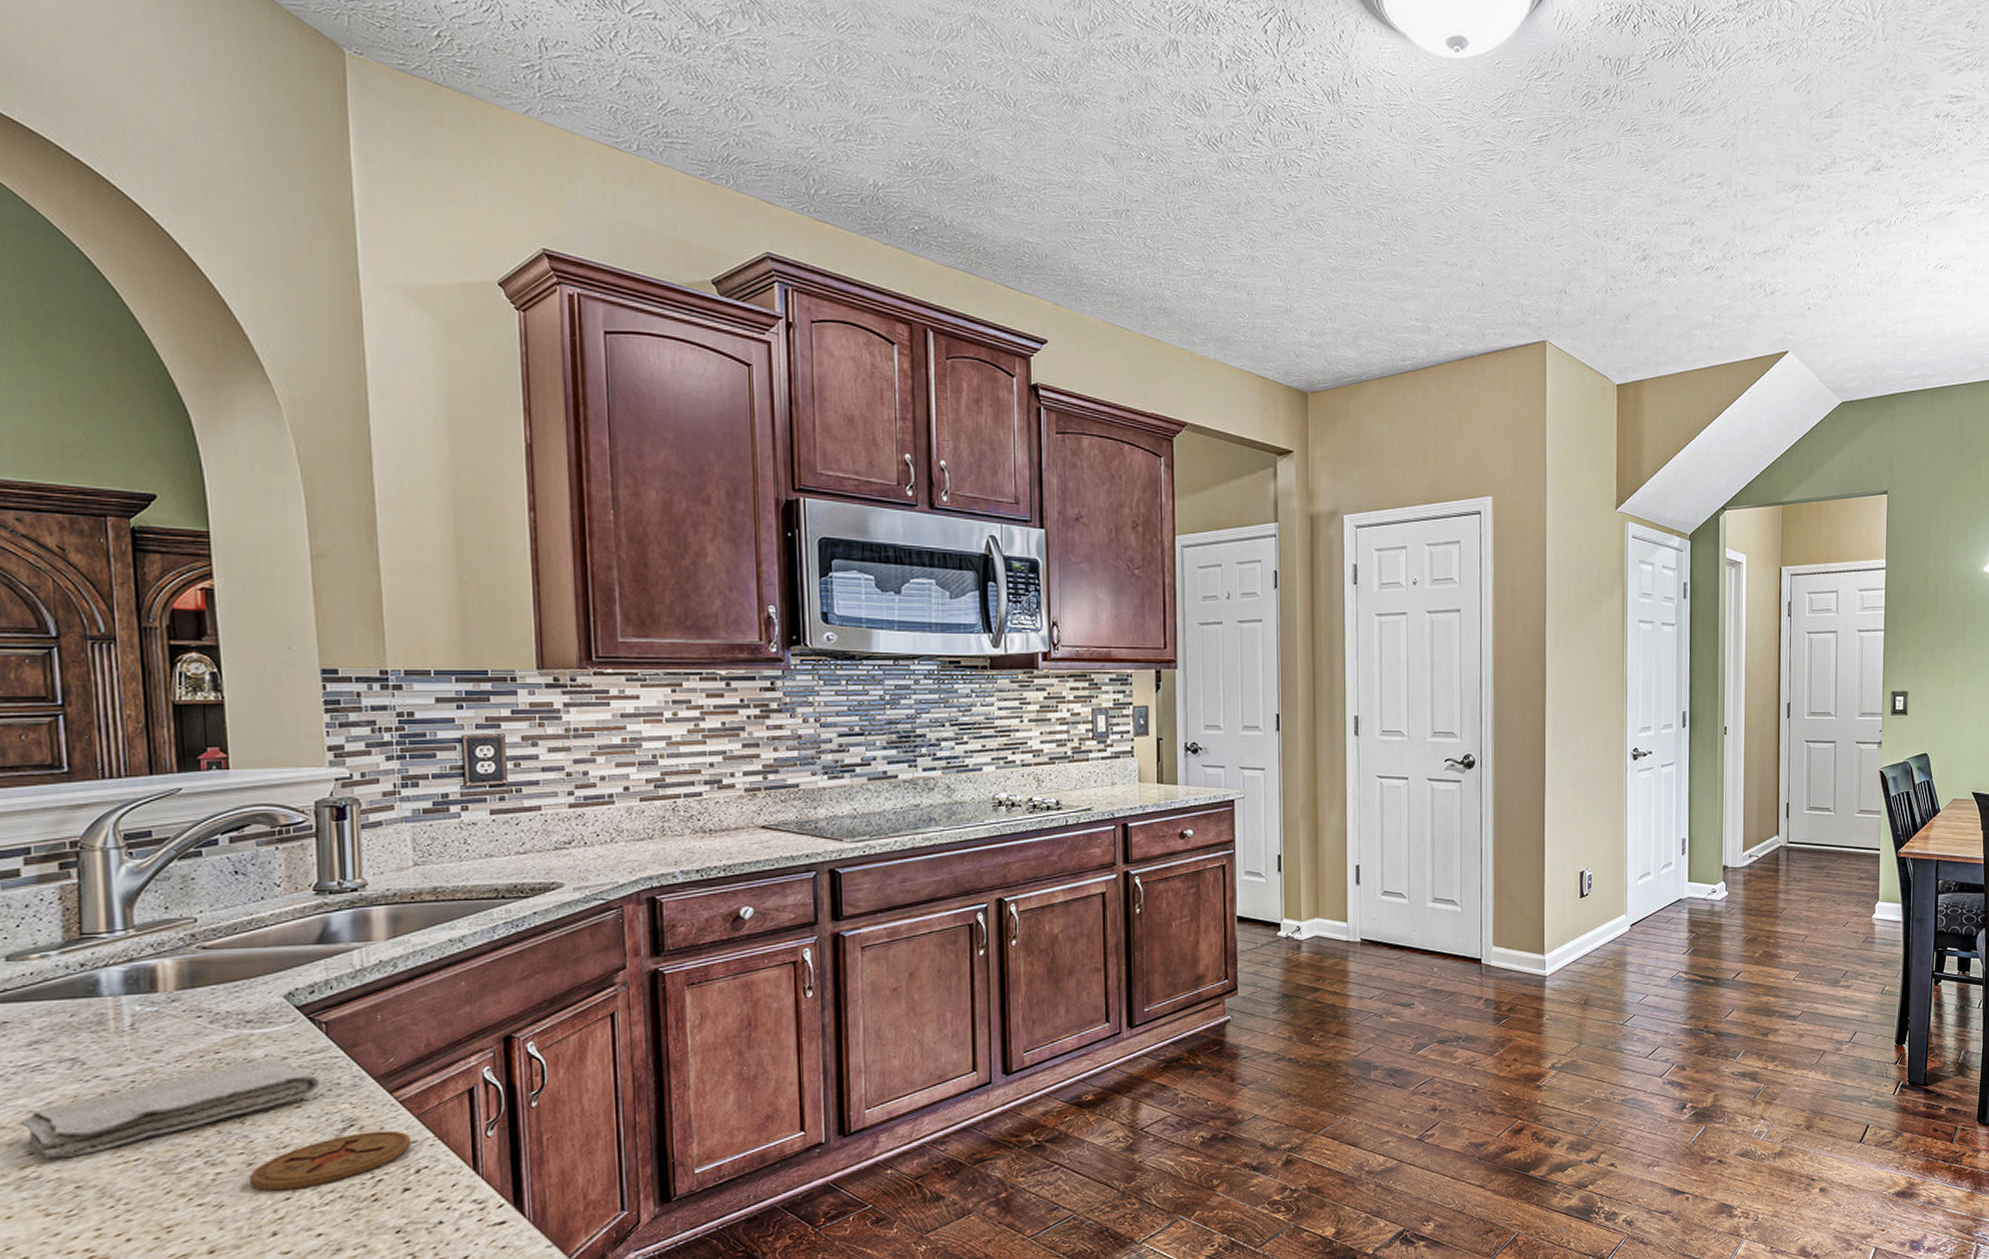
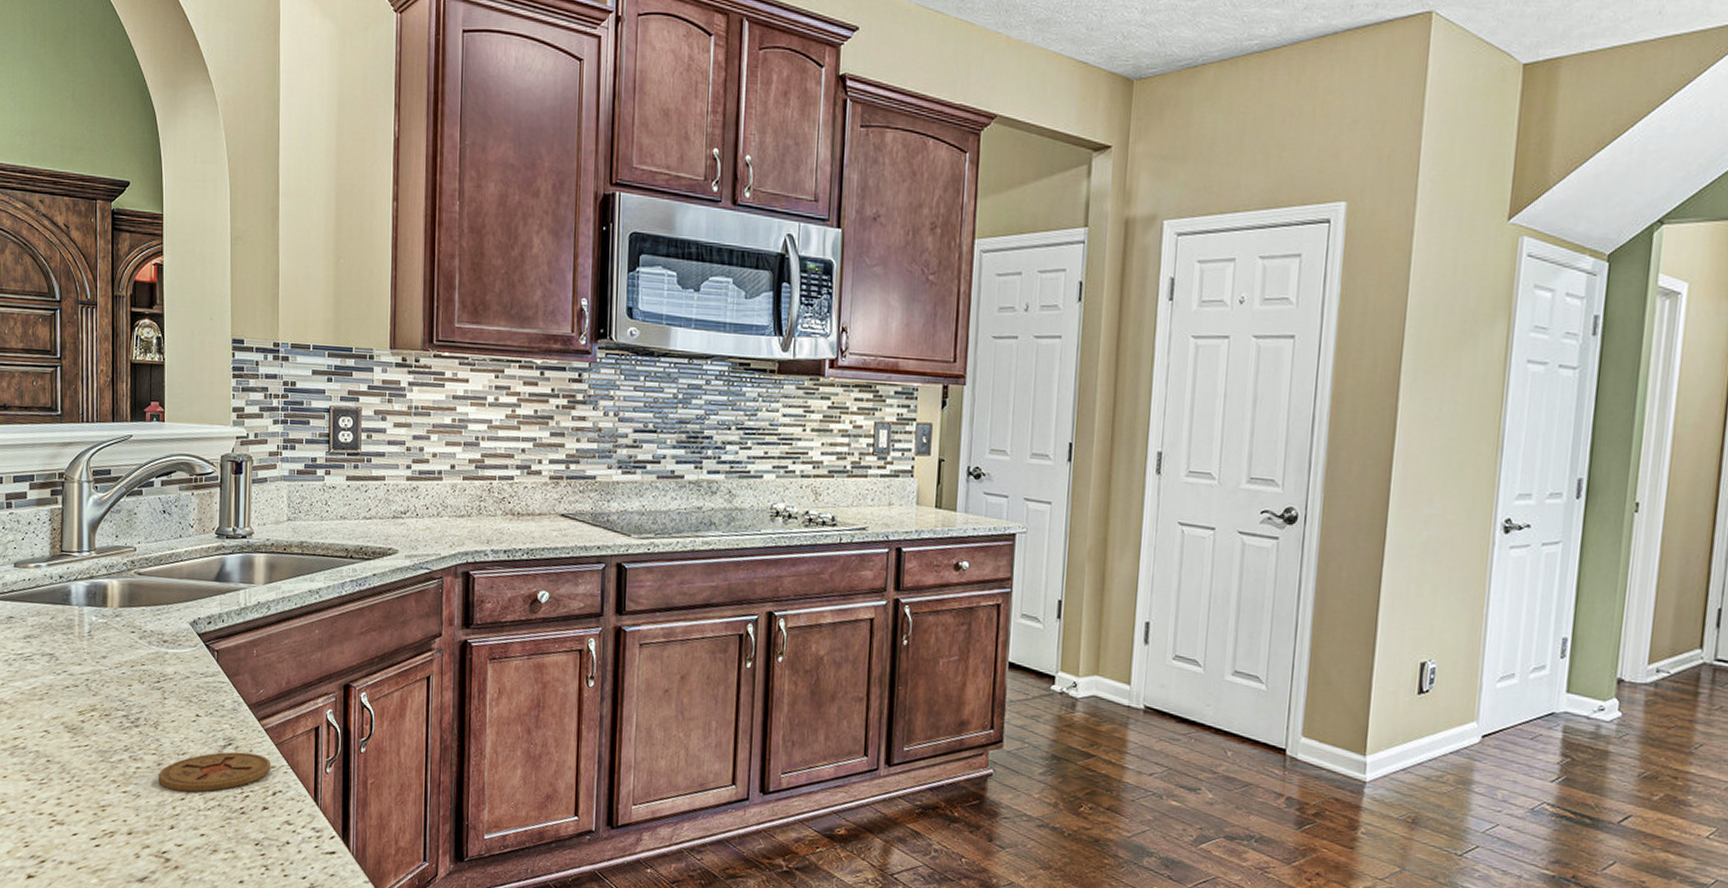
washcloth: present [20,1059,319,1159] -> none [16,676,210,736]

